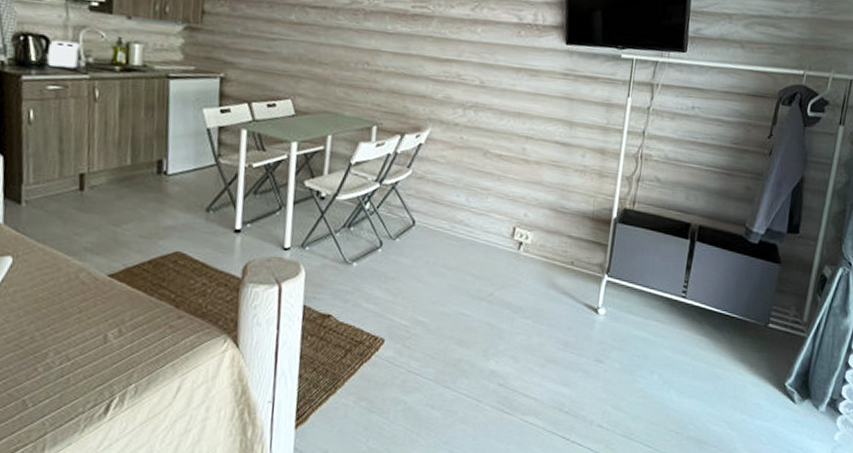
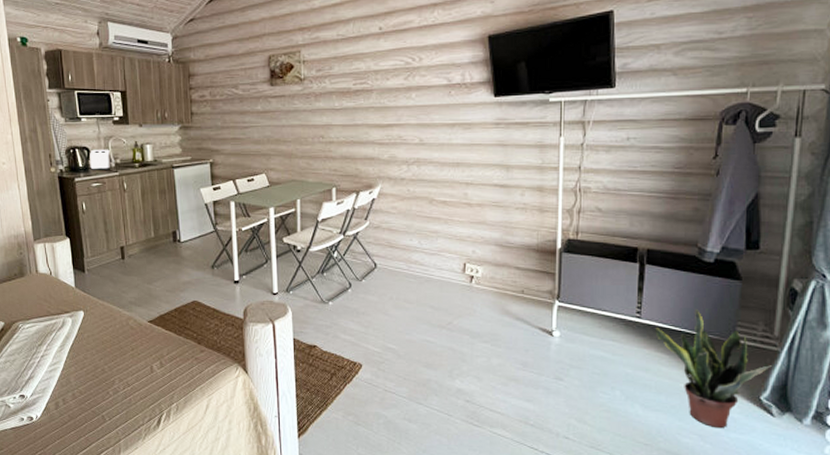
potted plant: none [698,291,798,416] -> present [655,309,772,429]

